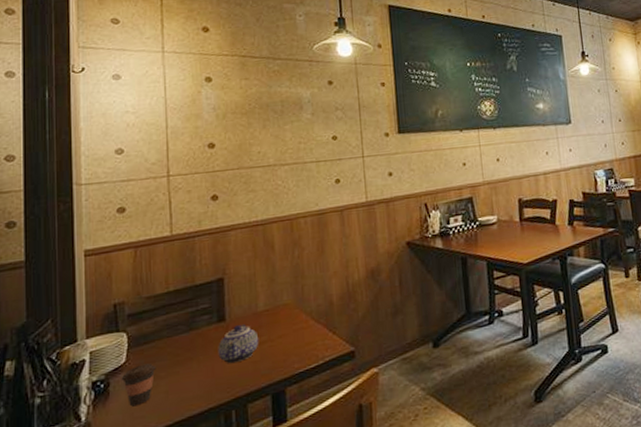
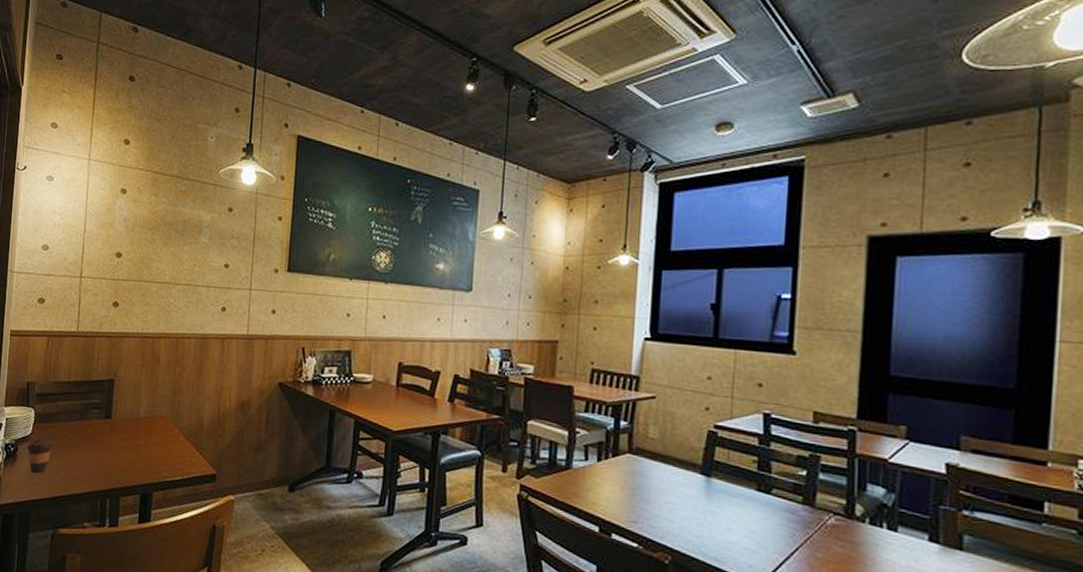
teapot: present [218,323,259,364] -> none [102,424,137,458]

